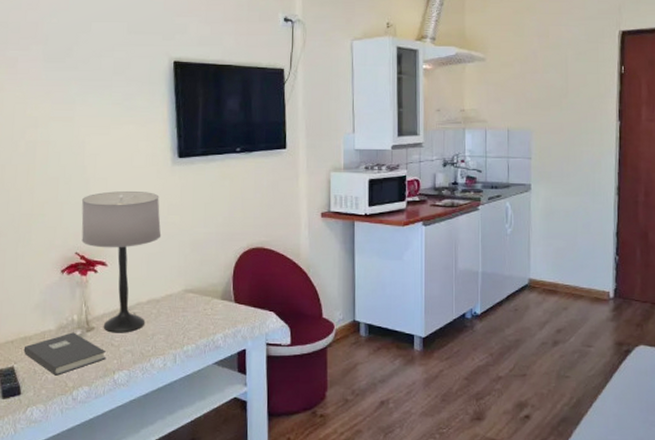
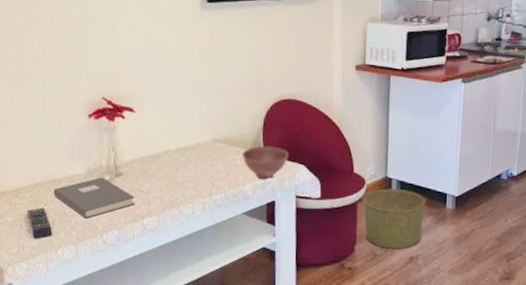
table lamp: present [81,191,162,333] -> none [107,35,190,180]
bowl: none [212,294,259,328] -> present [242,146,289,179]
basket: none [331,332,395,394] -> present [361,188,427,250]

